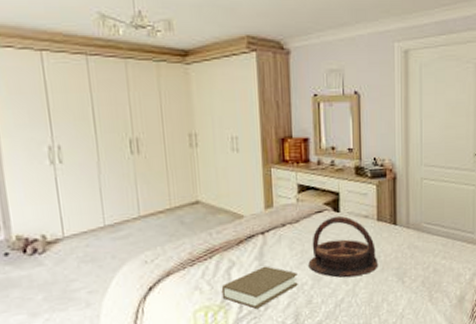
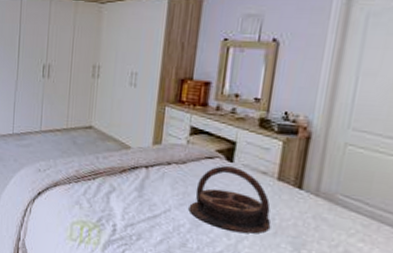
book: present [221,266,298,309] -> none [98,198,176,237]

